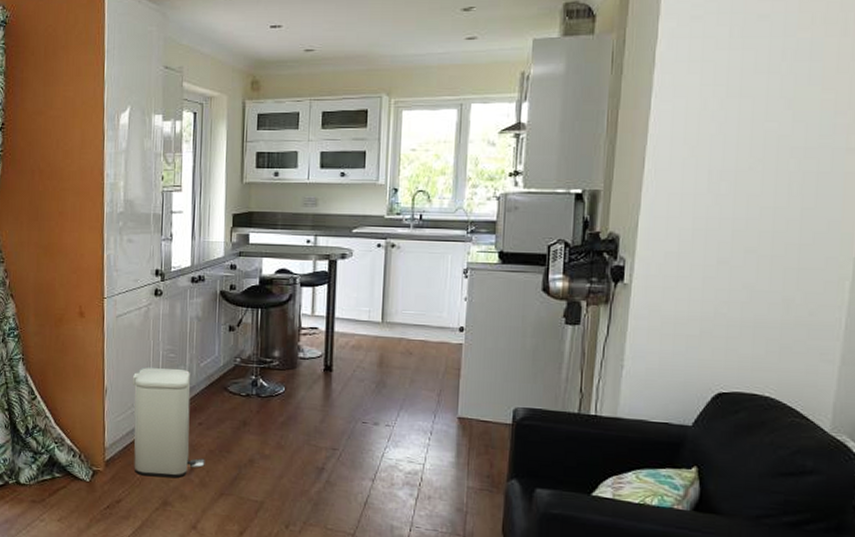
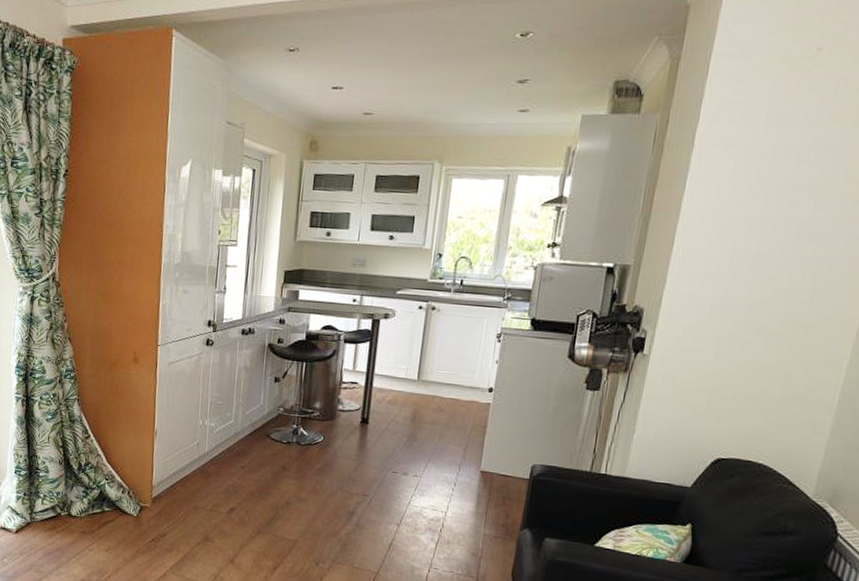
pedal bin: present [132,368,205,479] -> none [178,413,245,517]

